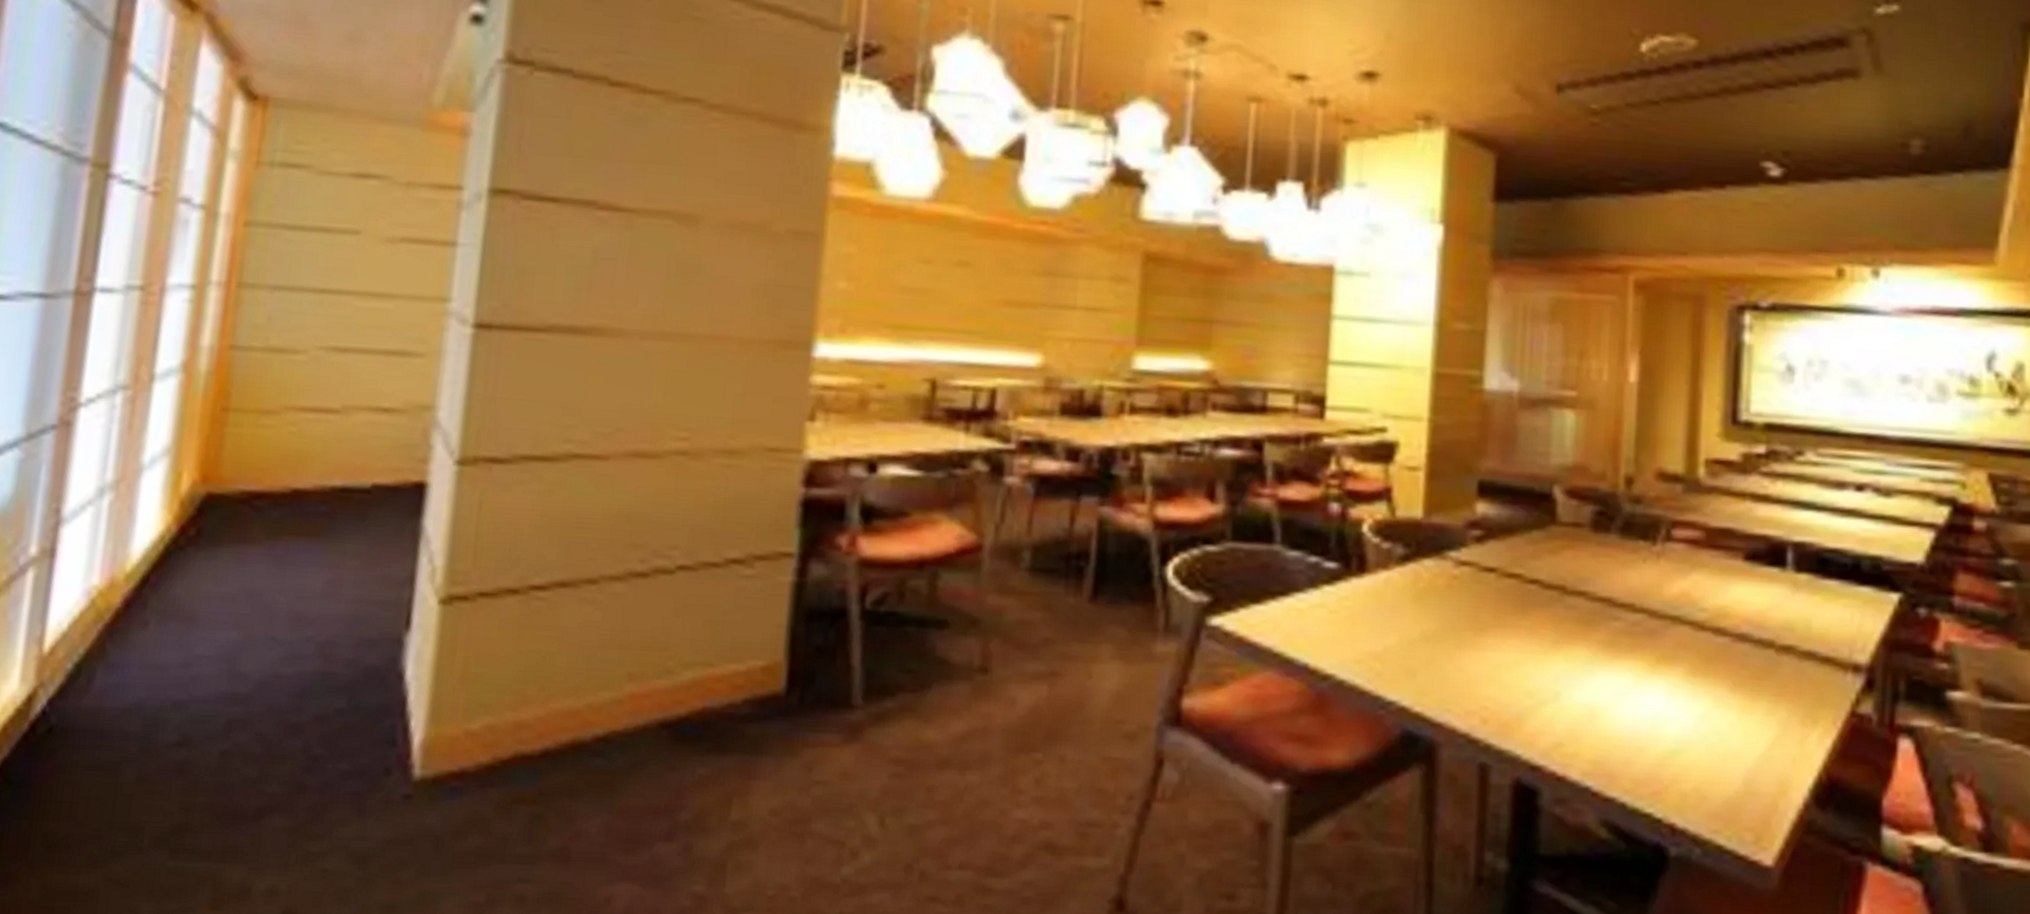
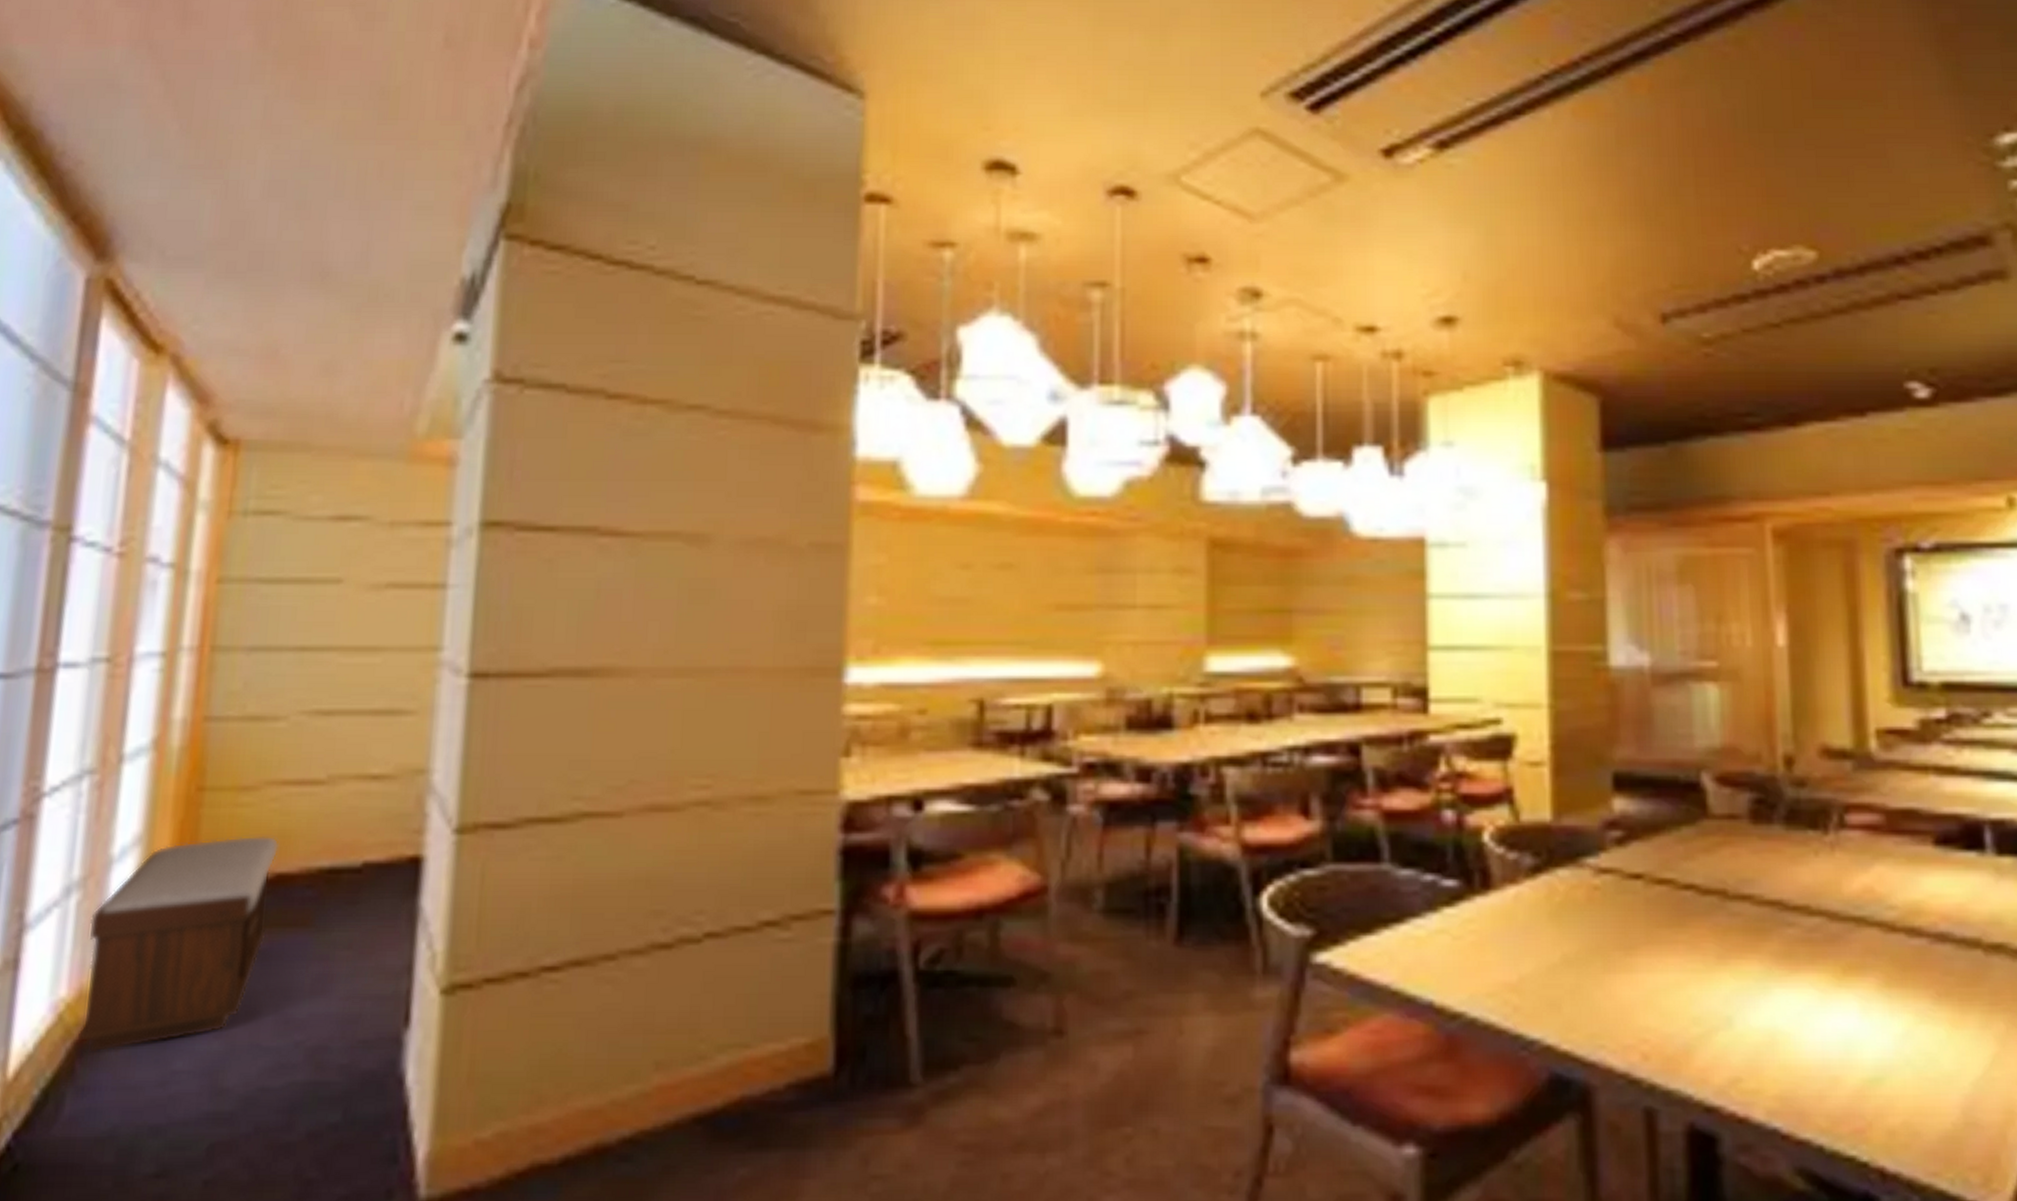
bench: none [108,453,297,635] -> present [77,835,280,1053]

